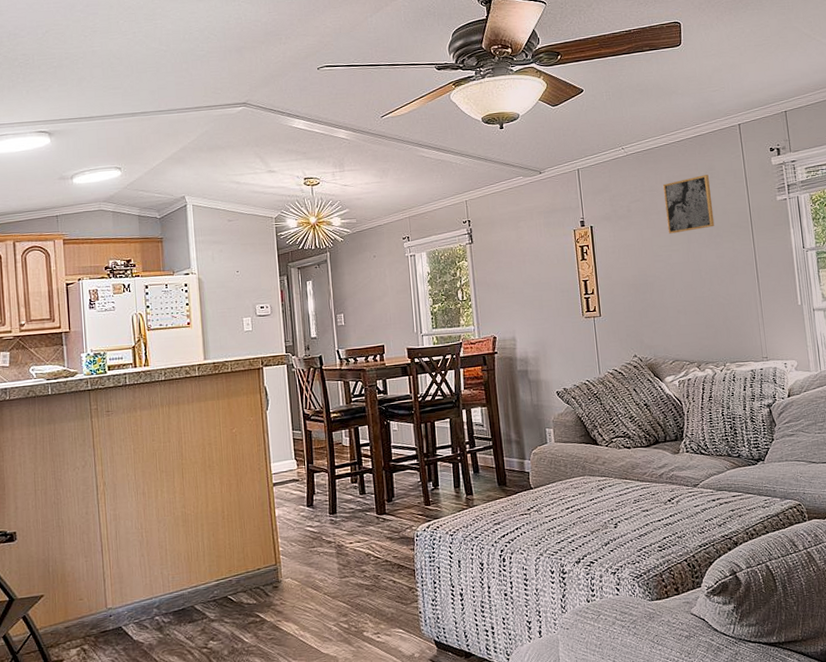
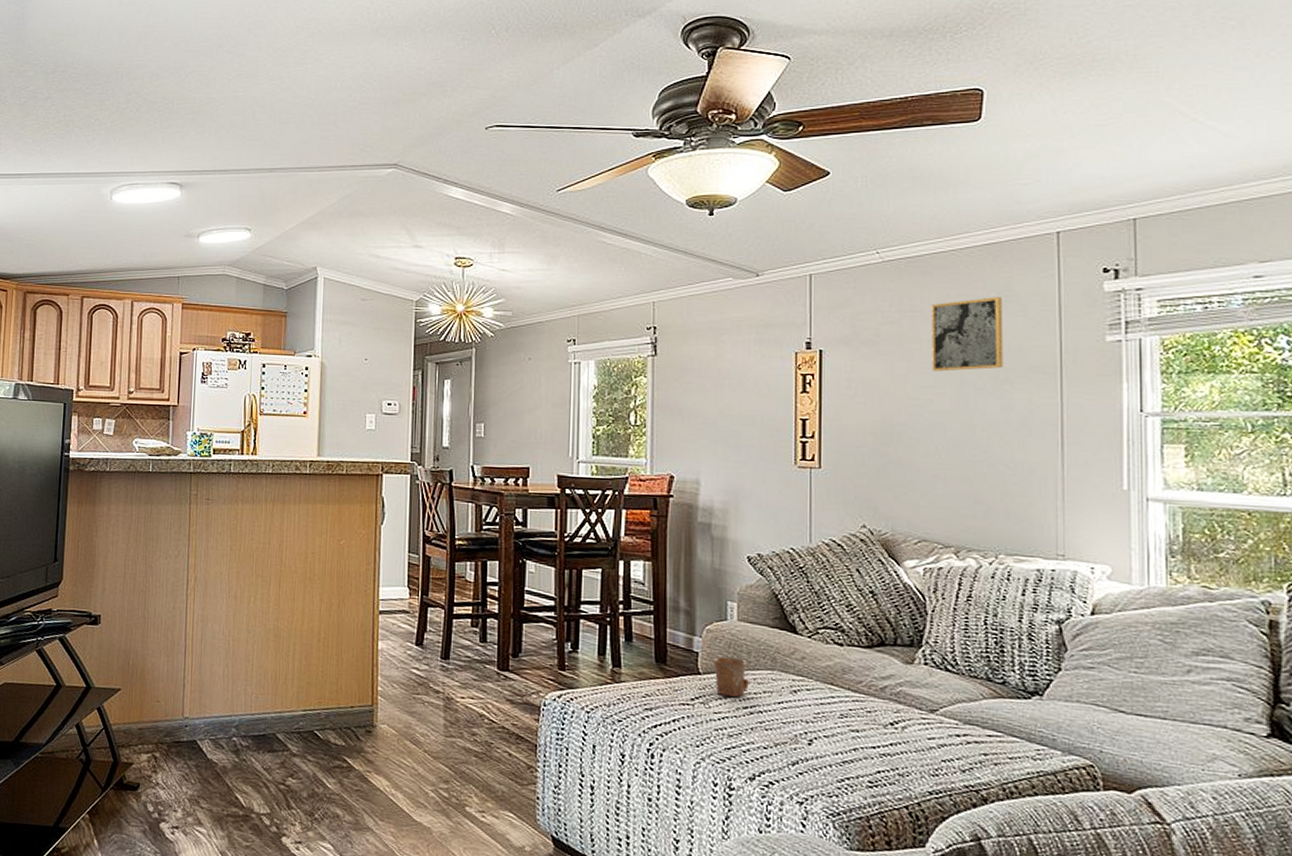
mug: none [539,471,569,503] -> present [712,656,751,698]

